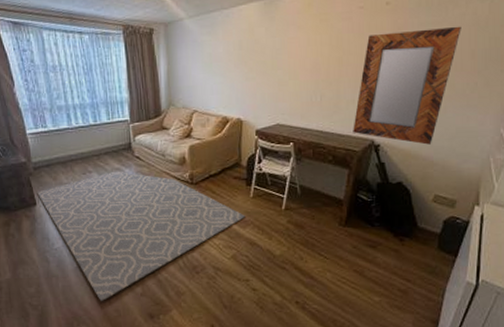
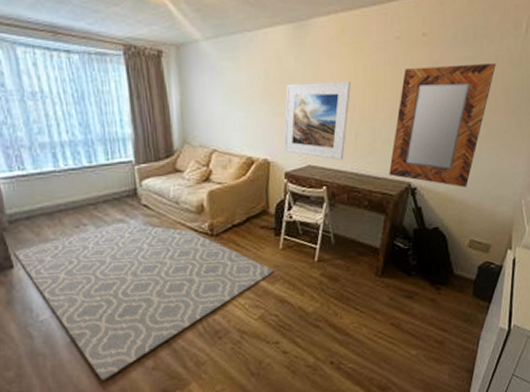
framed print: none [254,48,317,119] -> present [283,80,351,160]

